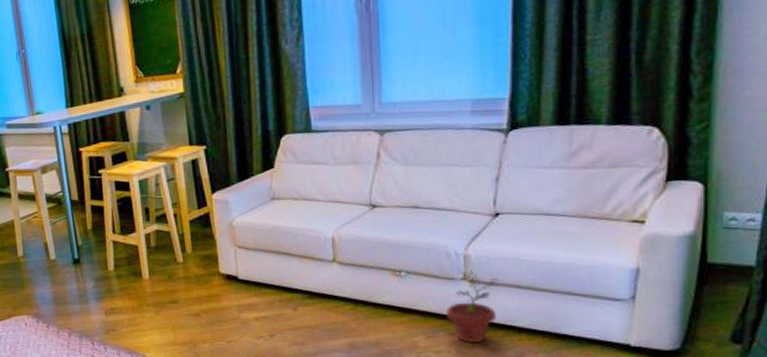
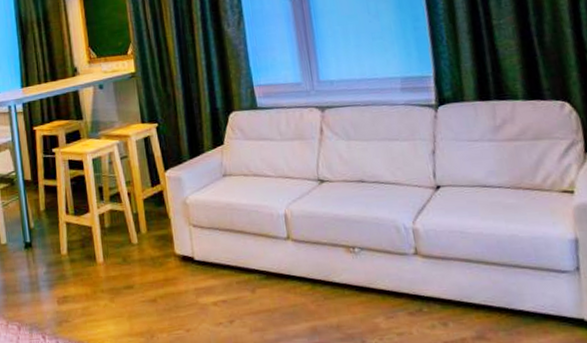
potted plant: present [445,270,501,344] -> none [402,244,452,323]

